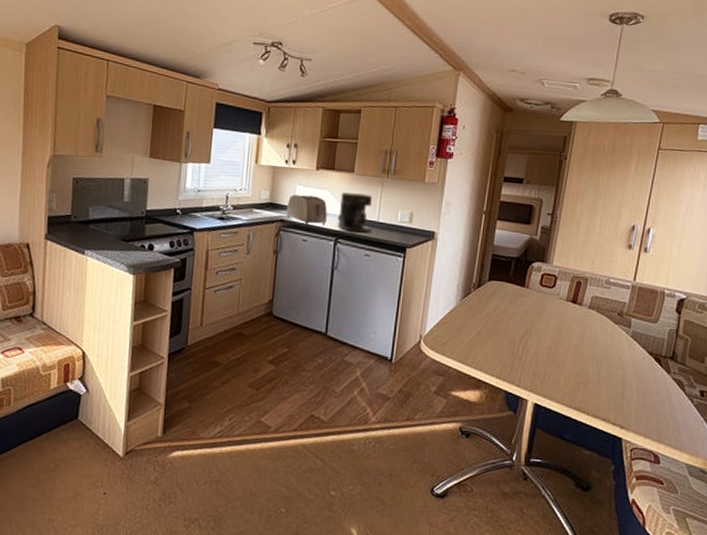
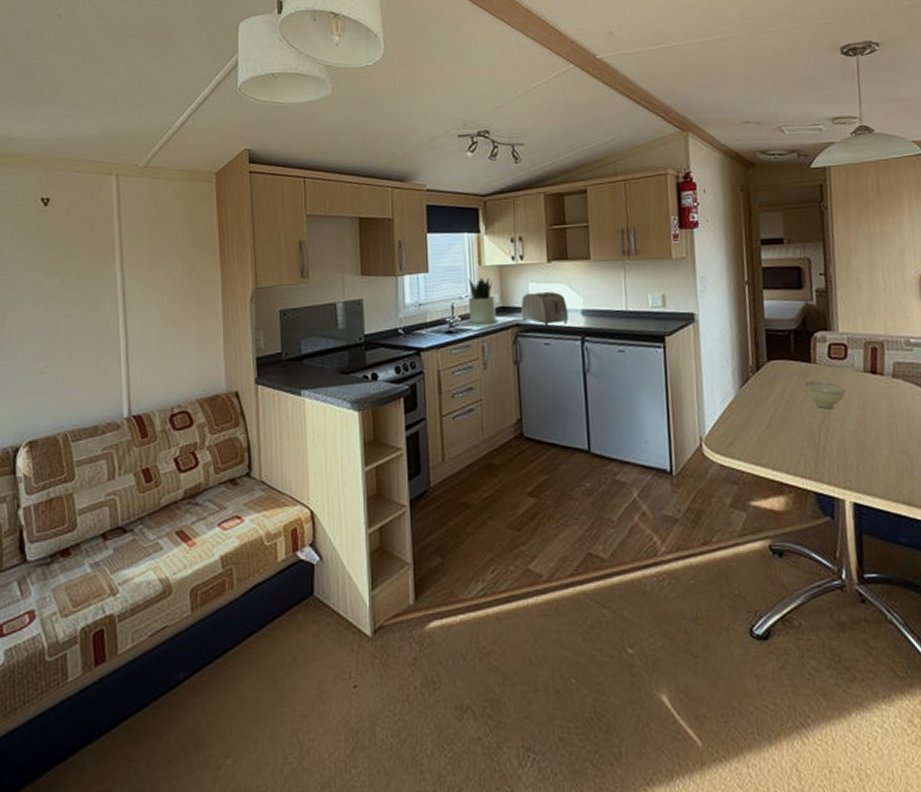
planter: none [238,173,266,219] -> present [467,277,499,328]
coffee maker: present [338,192,373,233] -> none [579,281,622,328]
bowl: none [514,301,549,327] -> present [803,380,846,409]

